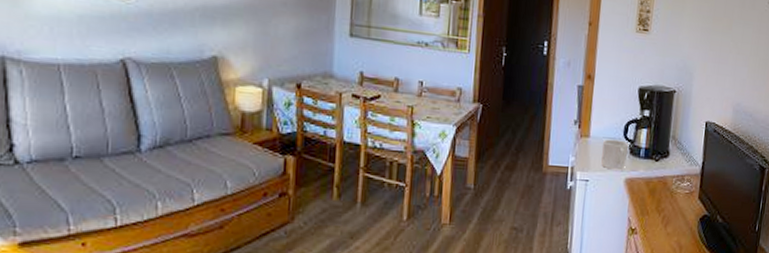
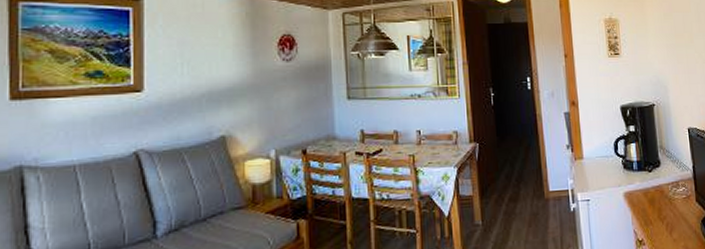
mug: present [601,139,629,170] -> none [596,157,622,187]

